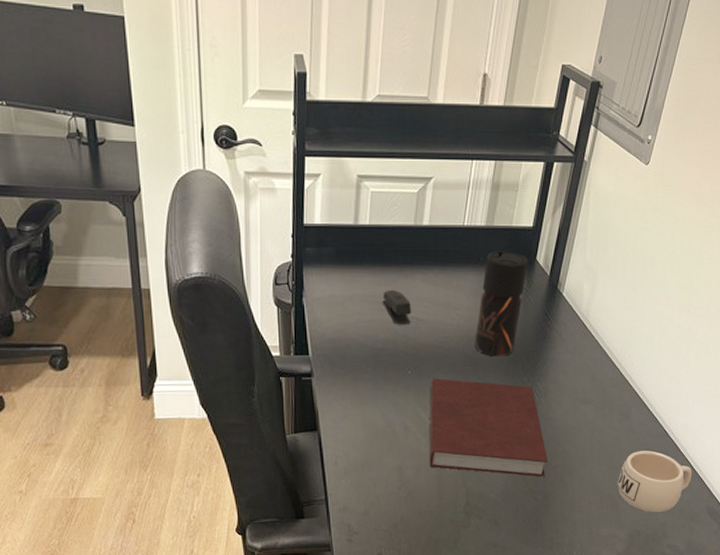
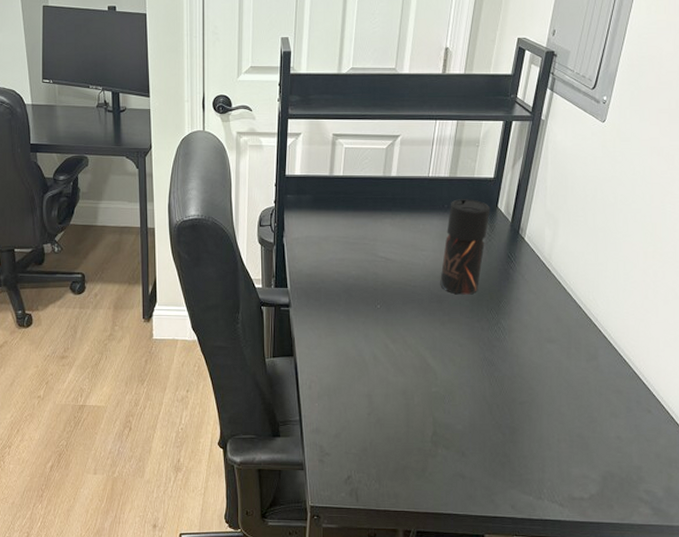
stapler: present [382,290,411,326] -> none [354,233,380,264]
notebook: present [429,378,548,477] -> none [397,313,514,412]
mug: present [617,450,692,512] -> none [586,392,667,455]

